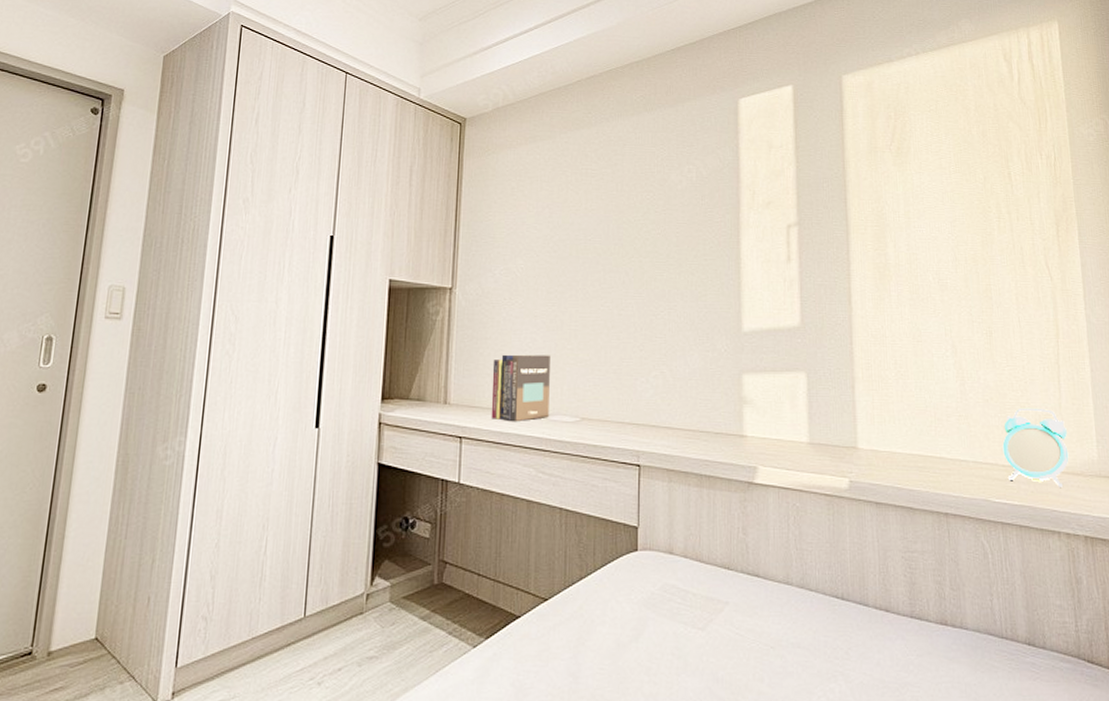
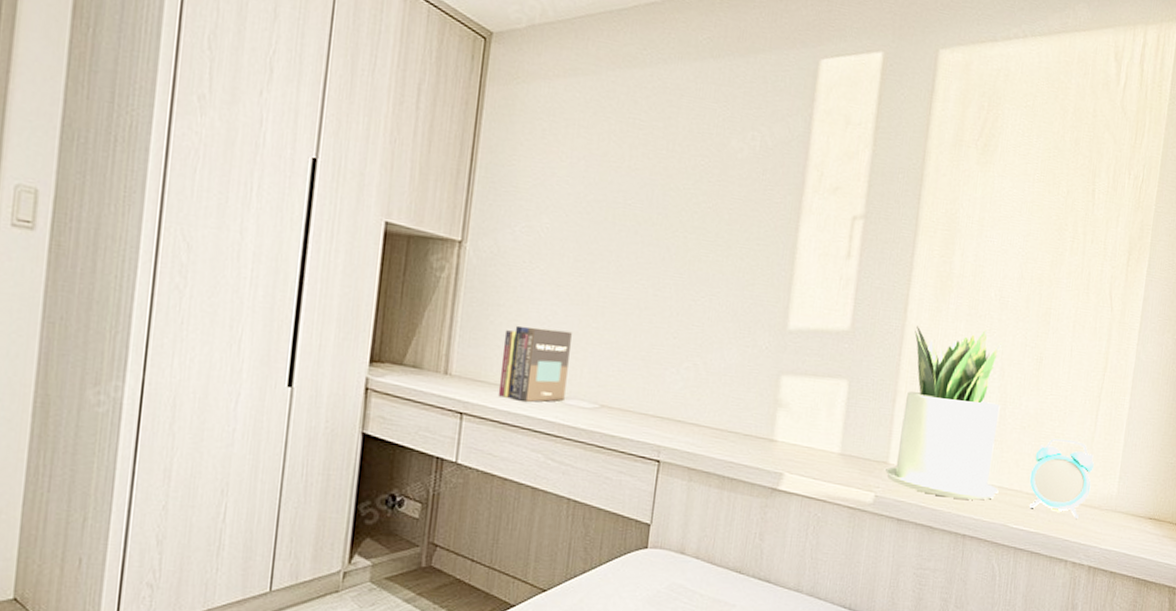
planter: none [855,311,973,477] -> present [884,325,1003,500]

